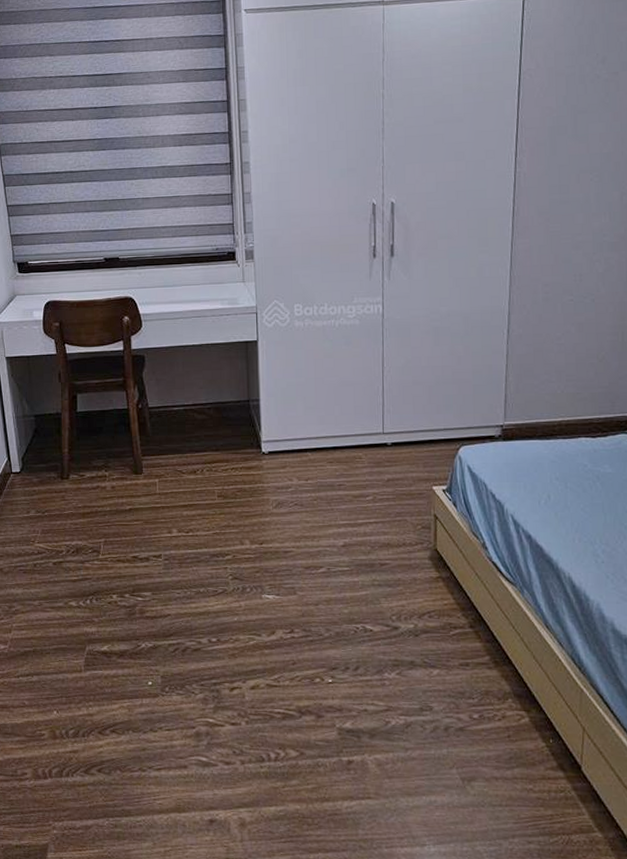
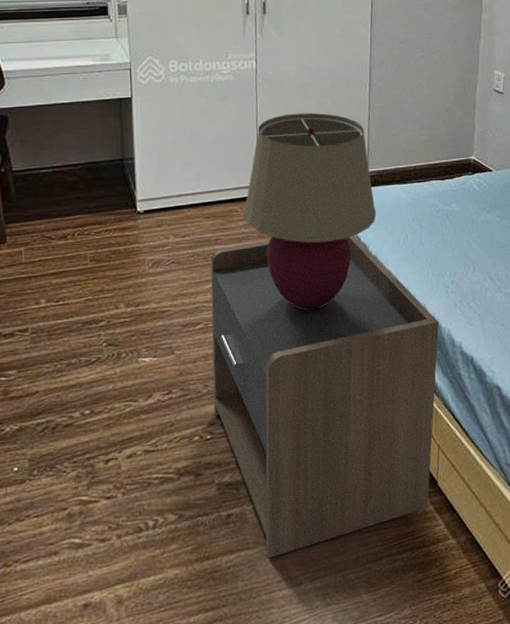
nightstand: none [333,491,587,813] -> present [210,235,439,558]
table lamp: none [368,359,514,567] -> present [243,112,377,311]

